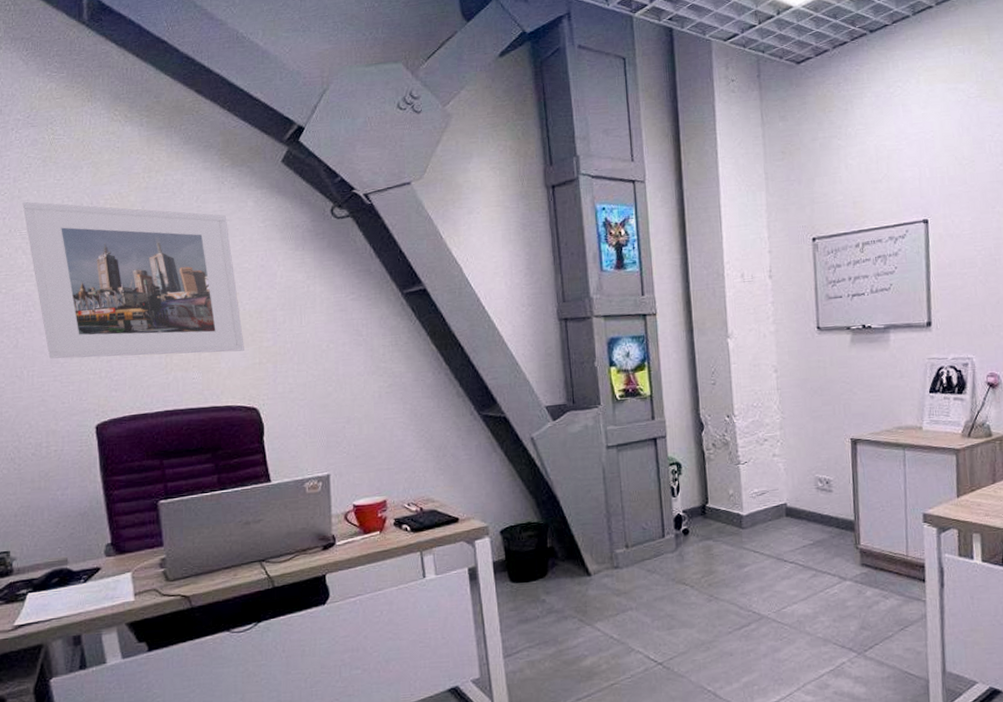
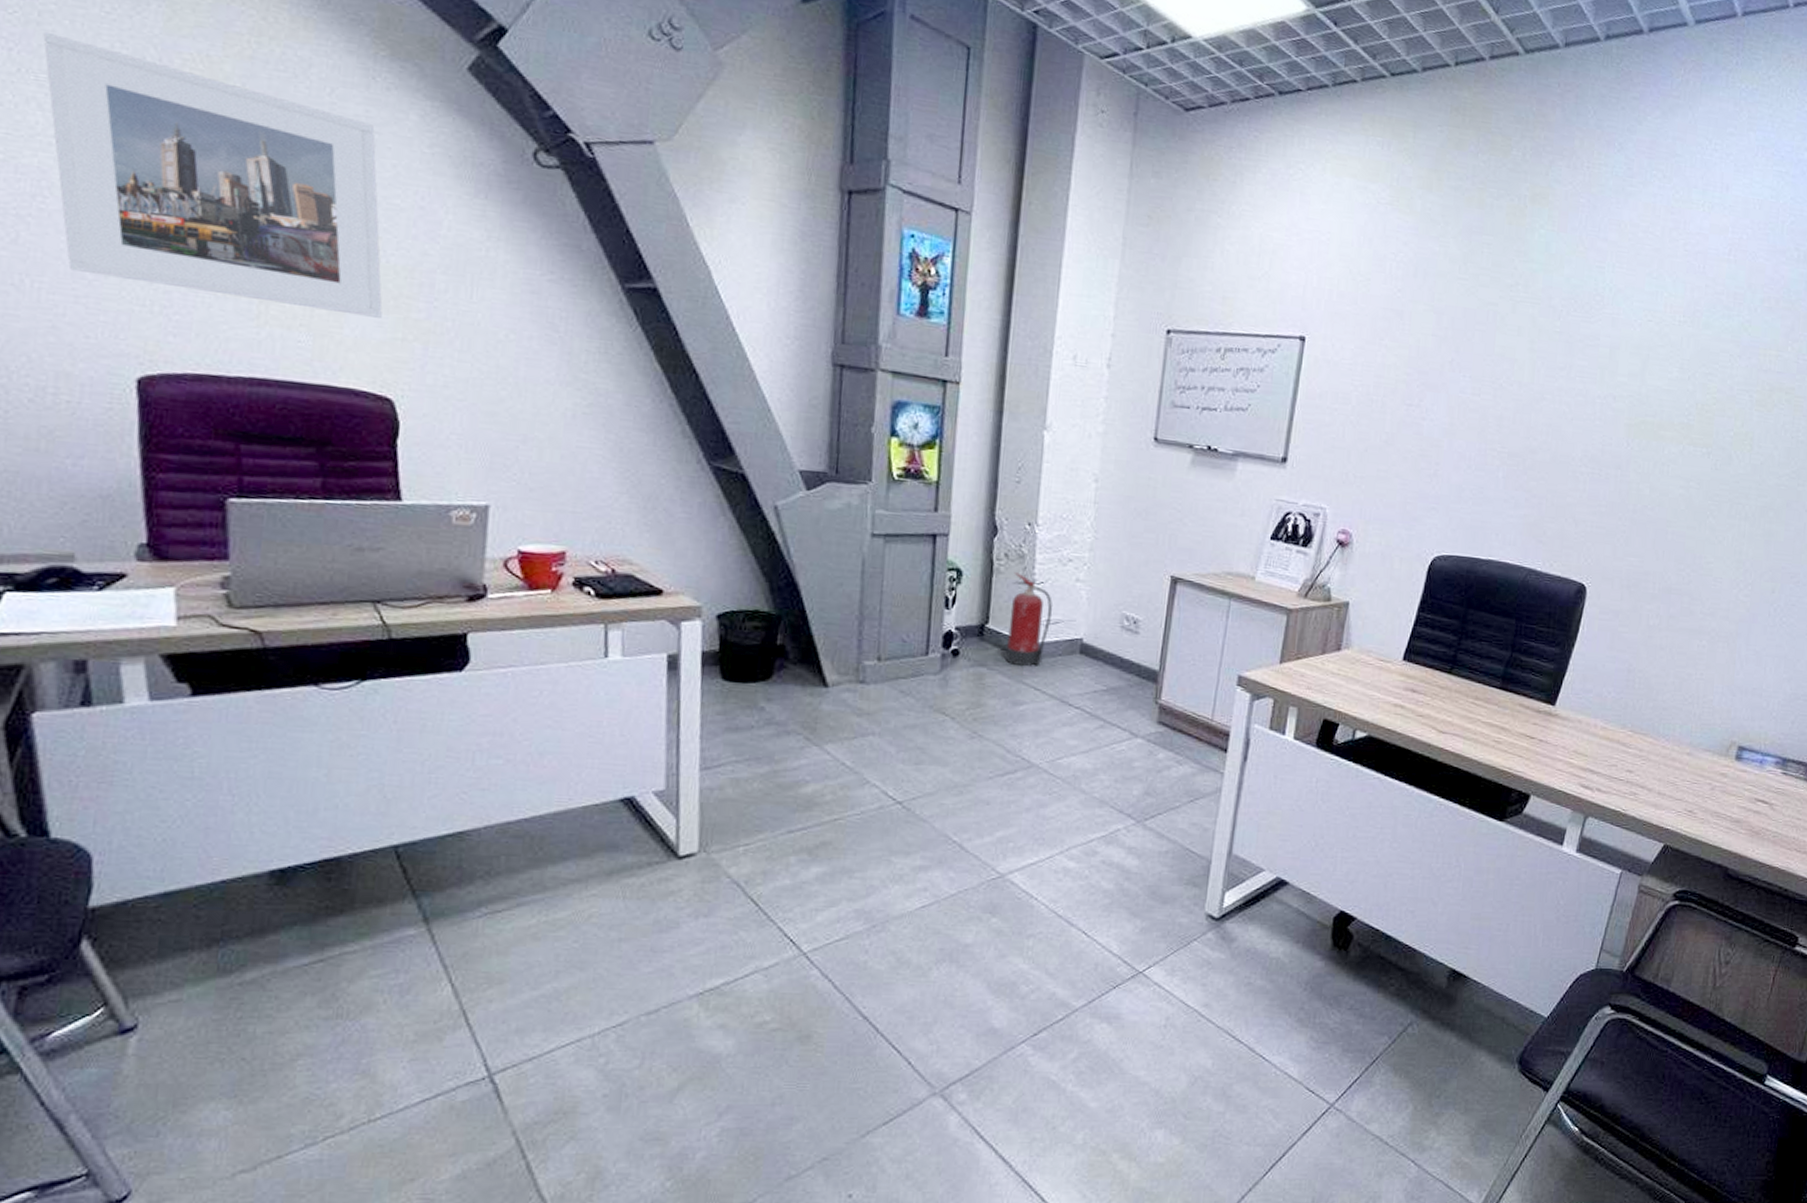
fire extinguisher: none [722,457,758,534] -> present [1006,572,1054,667]

